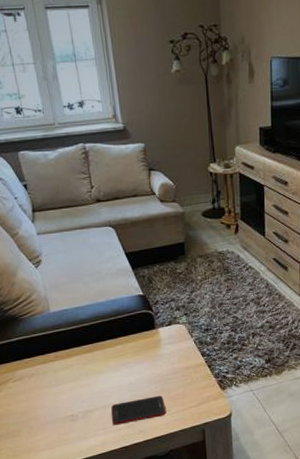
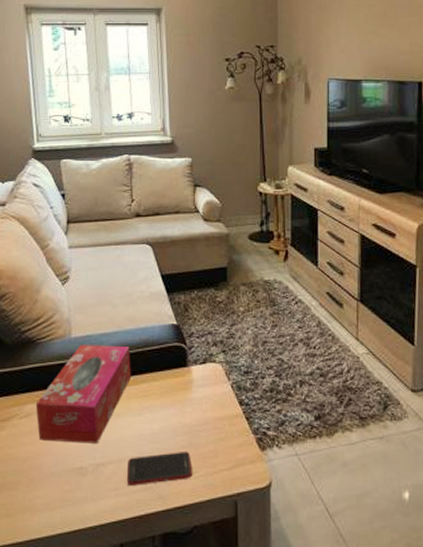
tissue box: none [26,316,107,398] -> present [35,345,131,444]

